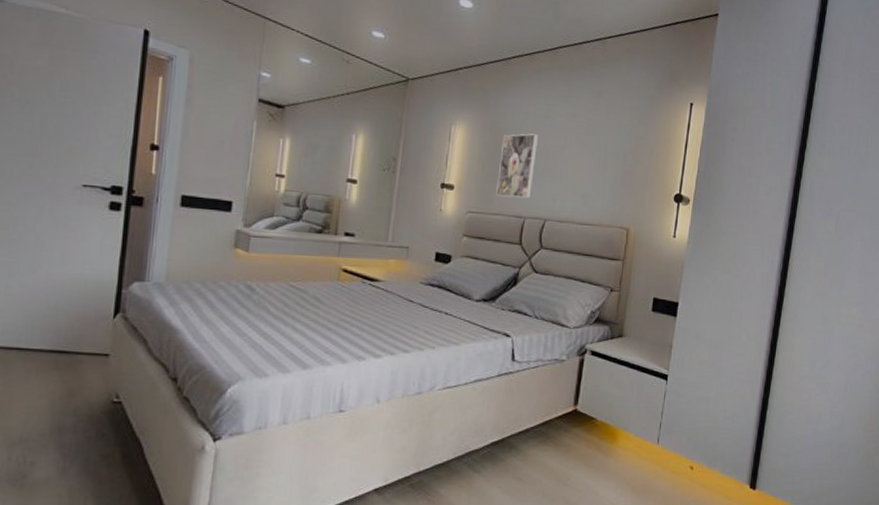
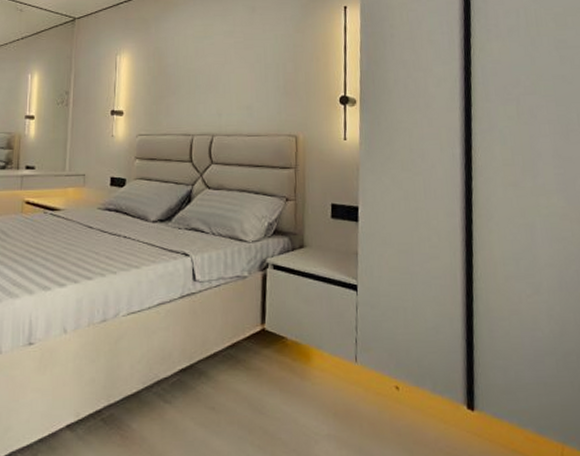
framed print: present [496,133,538,199] -> none [163,54,199,118]

